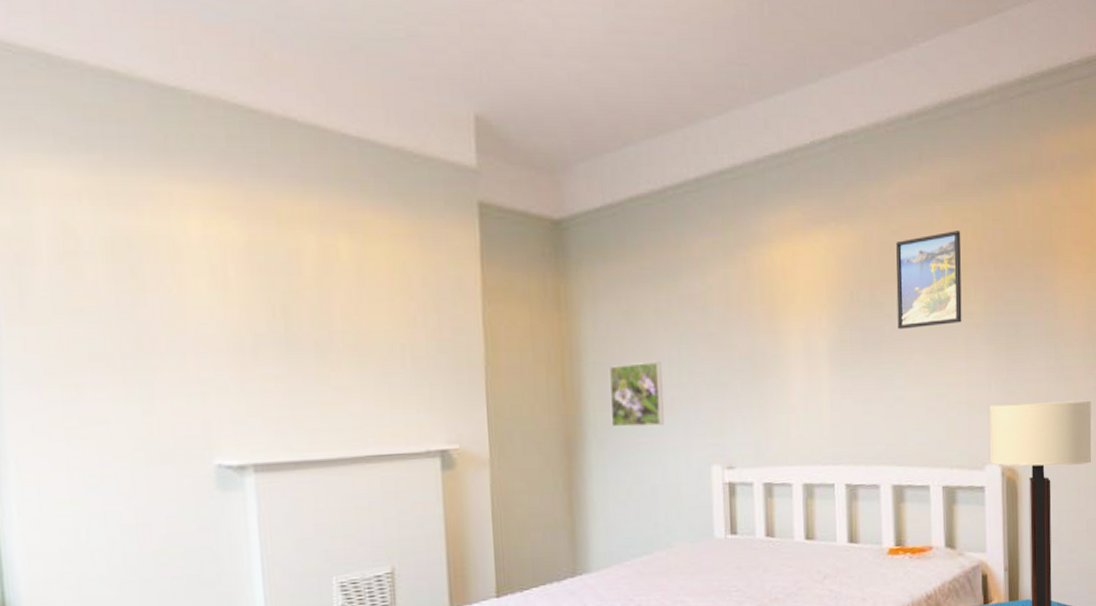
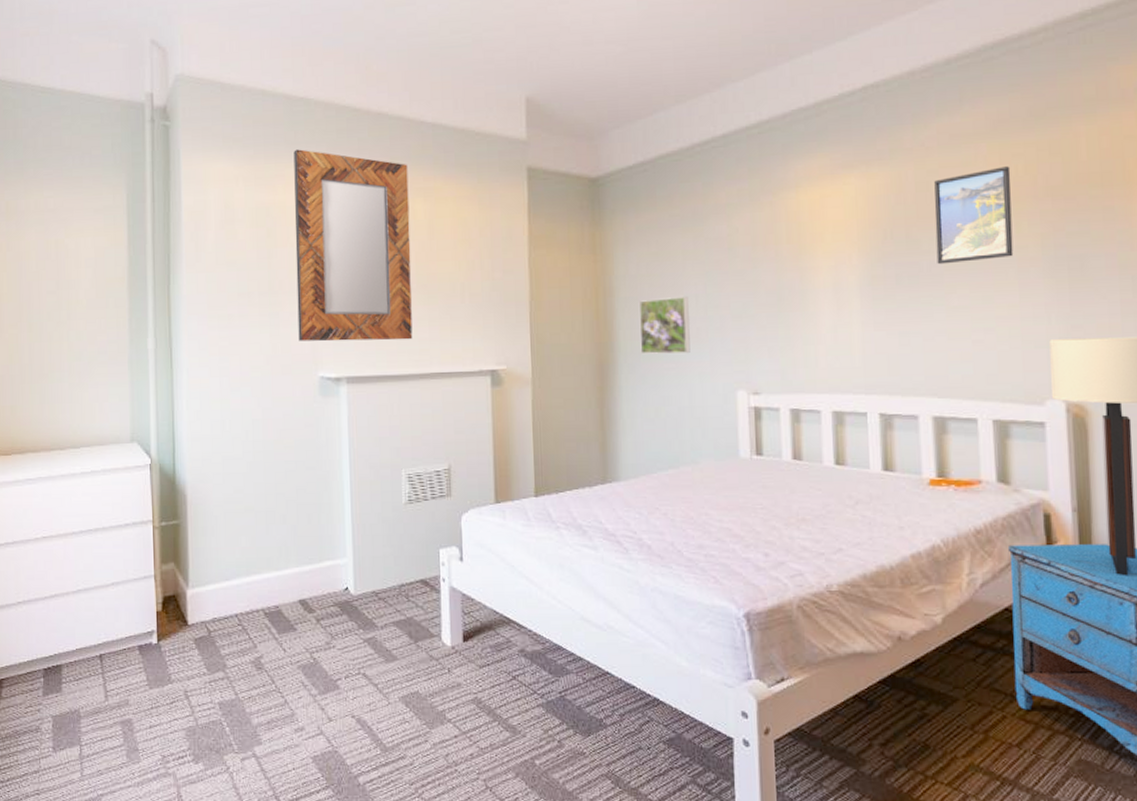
home mirror: none [164,159,341,419] -> present [293,149,413,342]

